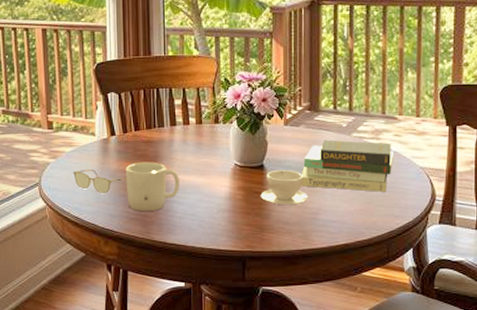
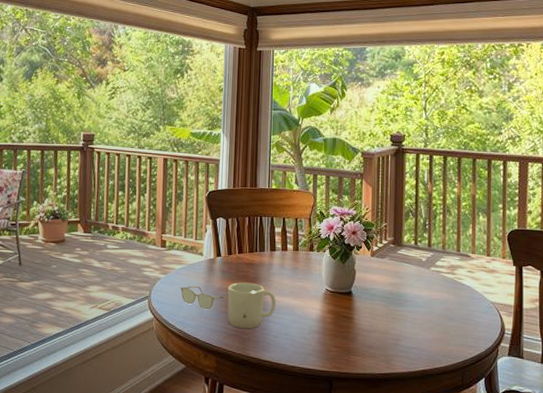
teacup: present [260,169,308,205] -> none [348,296,391,331]
books: present [301,140,394,192] -> none [384,272,467,323]

